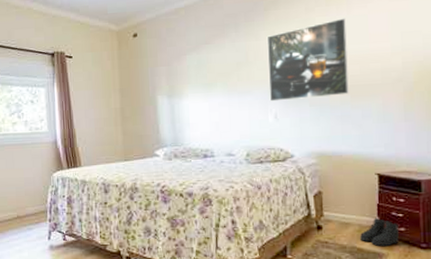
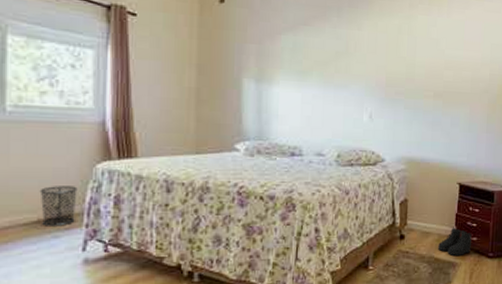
waste bin: none [17,191,42,221] -> present [39,186,78,226]
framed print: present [266,18,349,102] -> none [366,20,445,101]

